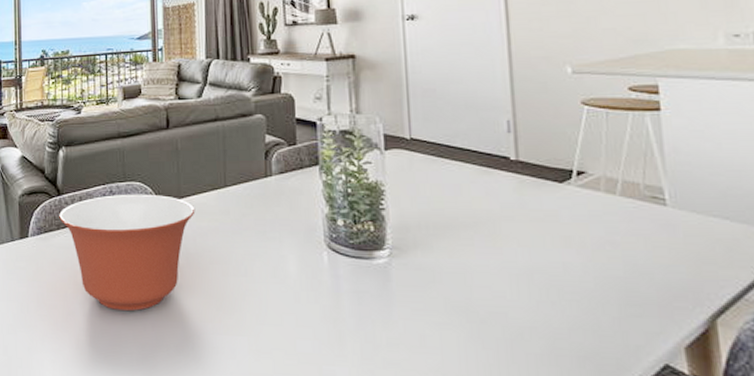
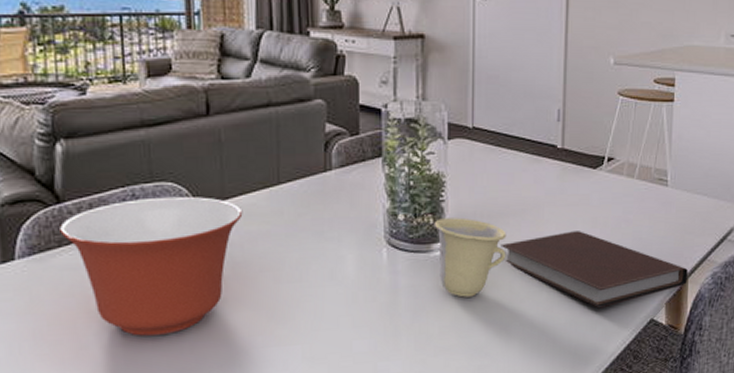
cup: none [374,226,459,310] -> present [433,217,507,297]
notebook: none [451,249,716,343] -> present [501,231,688,309]

